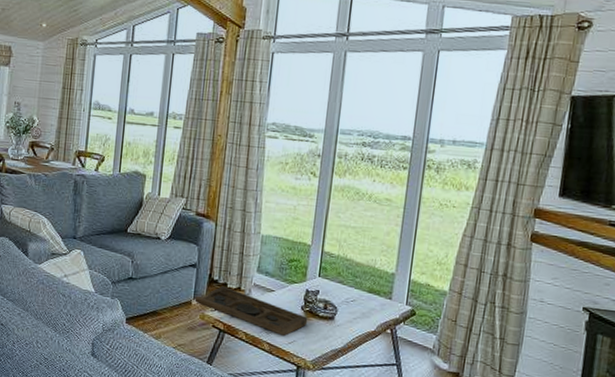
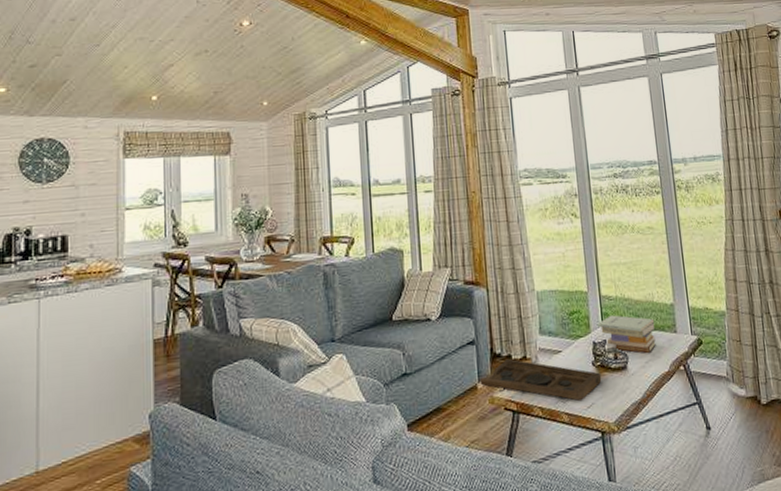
books: none [313,270,372,311] -> present [596,315,656,353]

